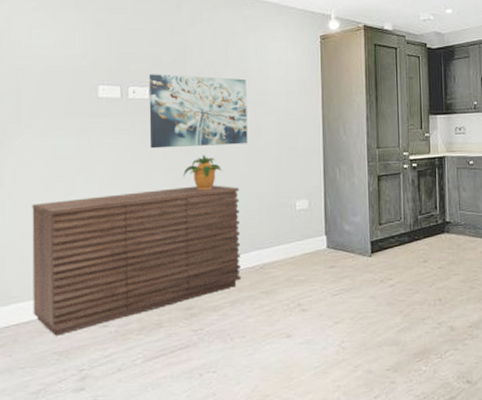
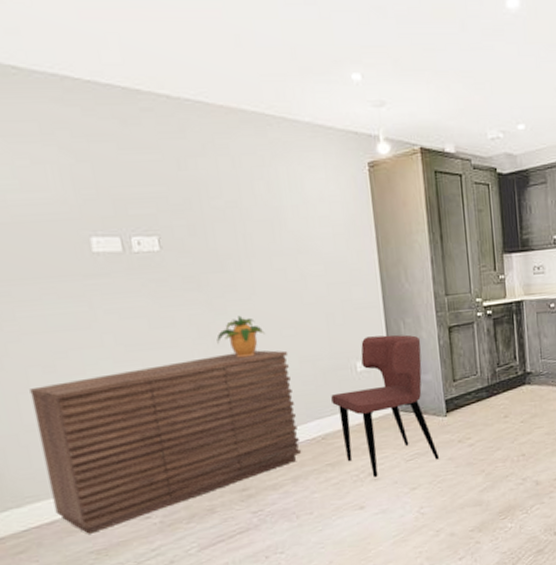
wall art: present [148,74,248,149] -> none [155,219,292,312]
dining chair: none [272,179,363,308] -> present [331,334,440,477]

